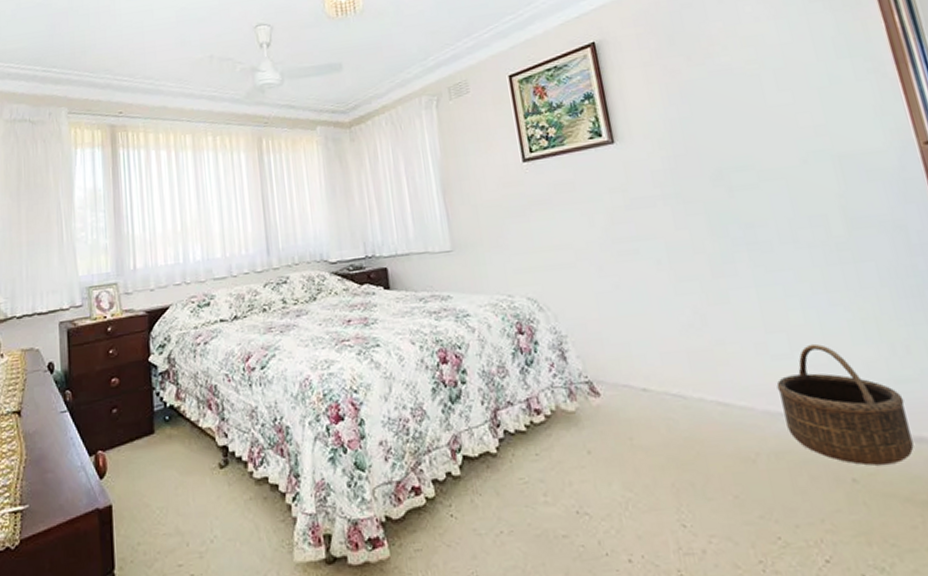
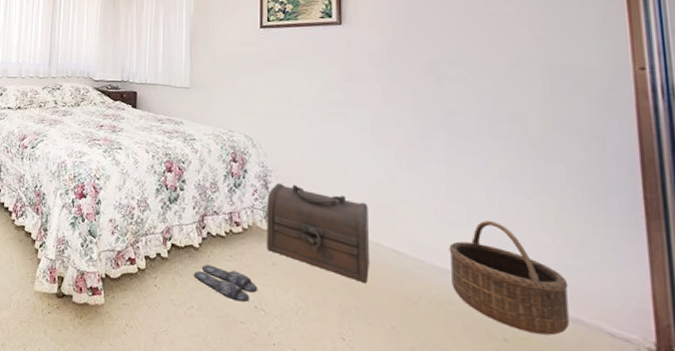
slippers: none [497,471,575,511] -> present [194,264,257,302]
wooden chest: none [567,347,699,451] -> present [267,182,369,283]

